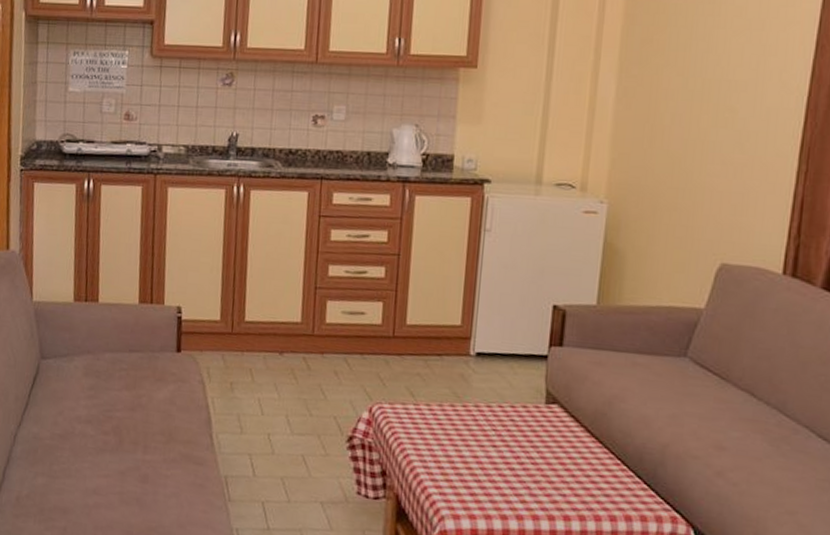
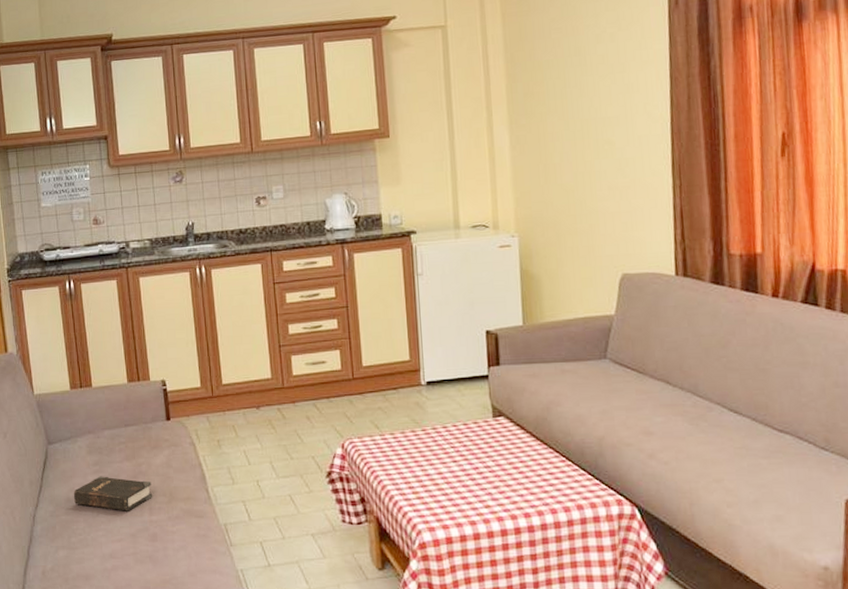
hardback book: none [62,402,150,446] -> present [74,476,152,511]

